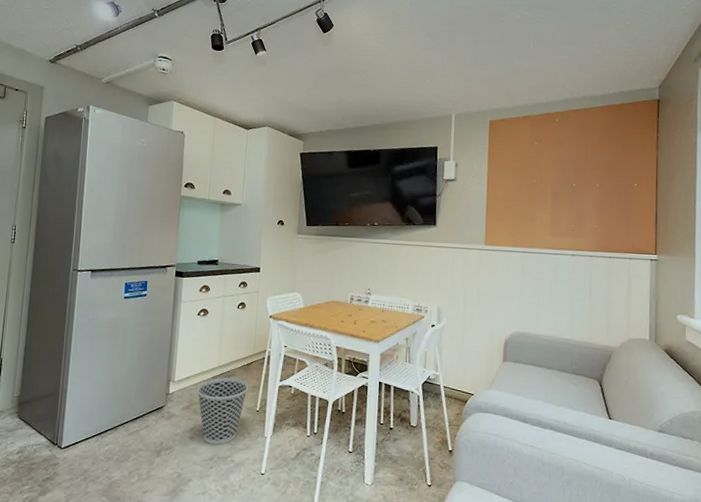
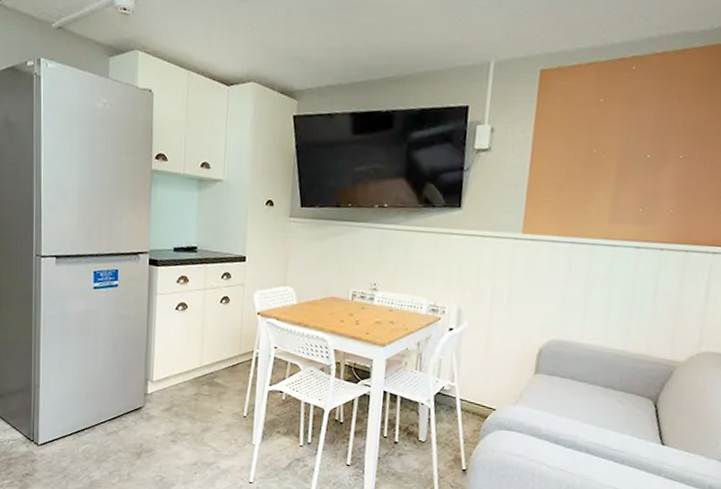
wastebasket: present [197,377,248,445] -> none [177,379,234,450]

